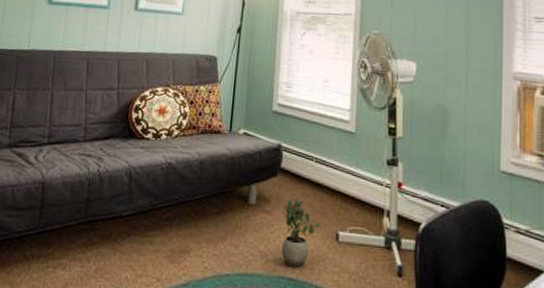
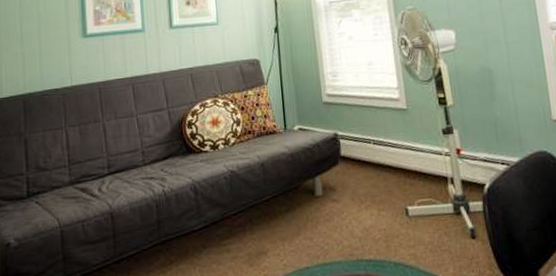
potted plant: present [281,197,321,267] -> none [349,181,389,249]

